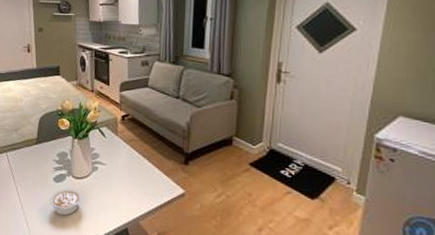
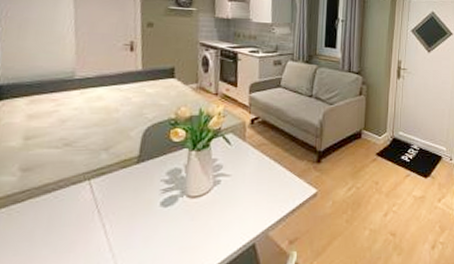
legume: present [49,188,83,216] -> none [153,211,200,247]

